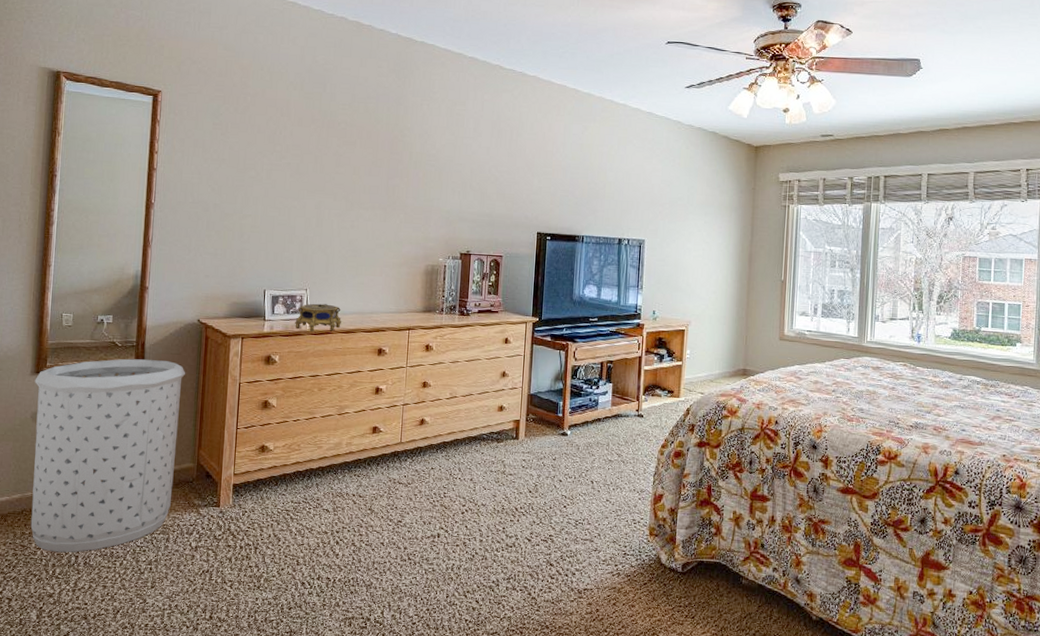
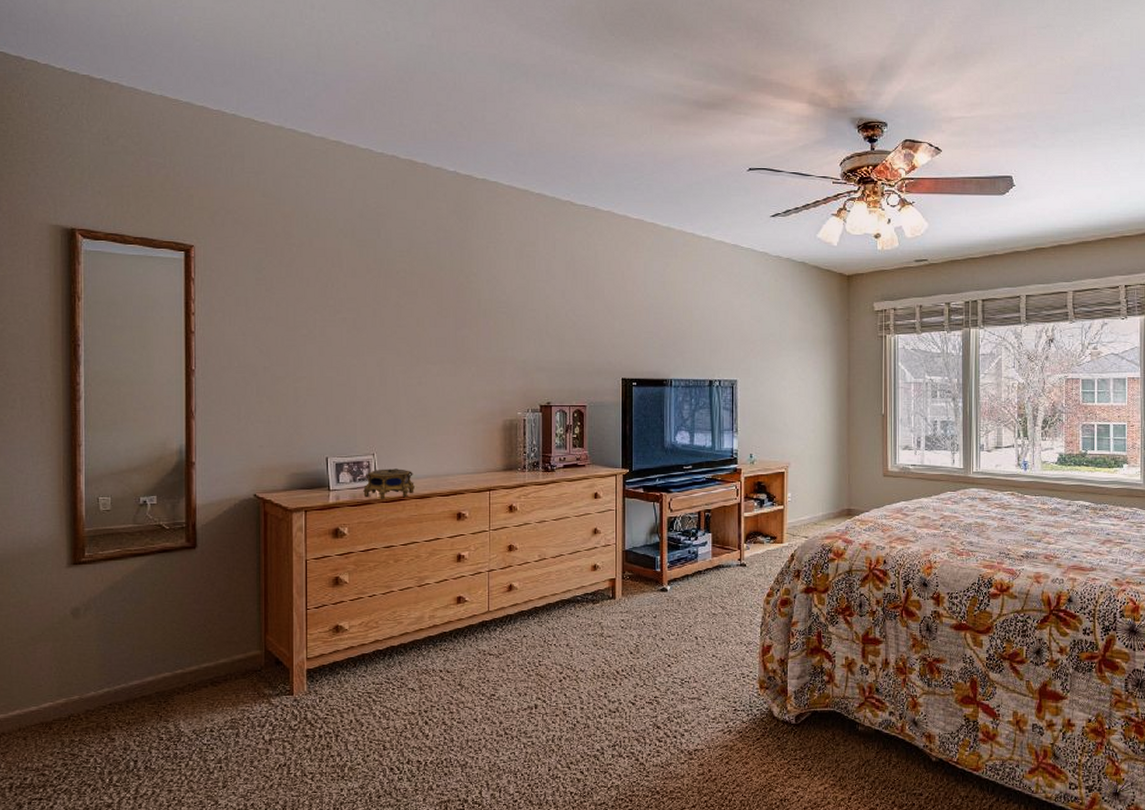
laundry basket: present [30,358,186,553] -> none [72,542,245,759]

